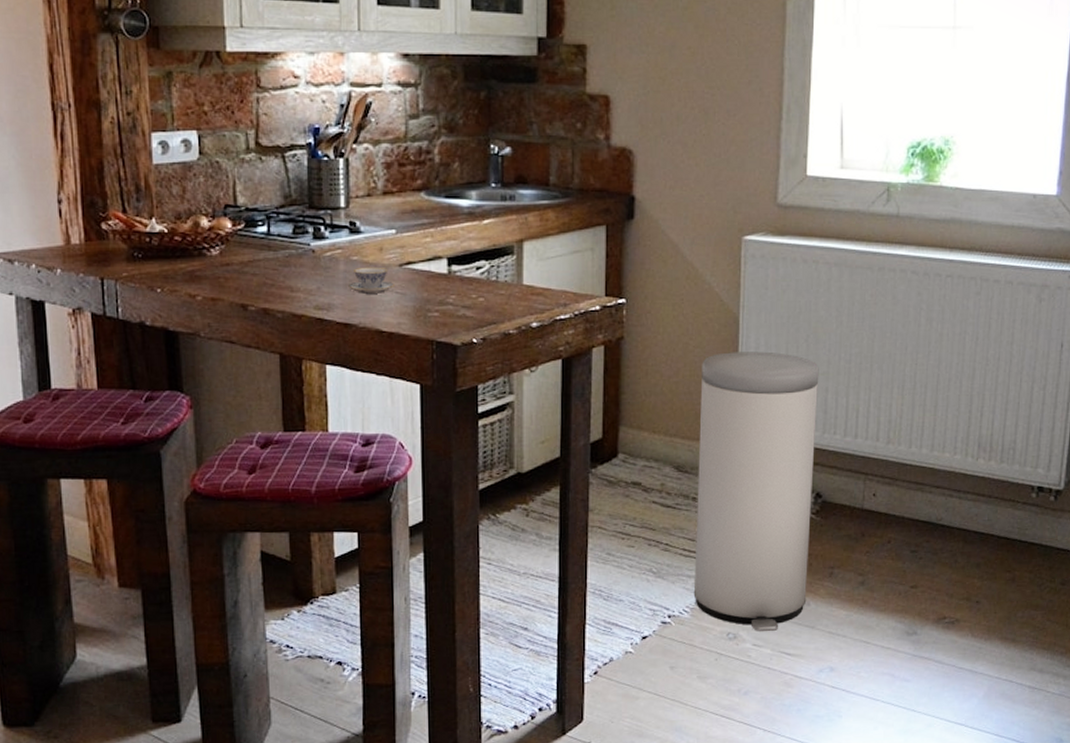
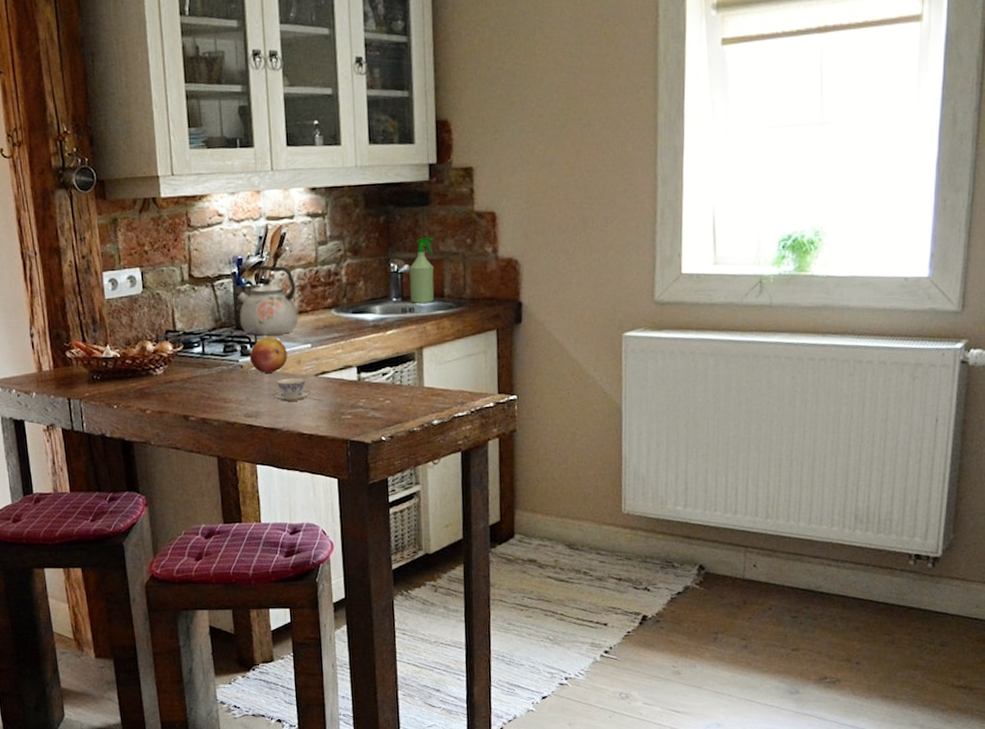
kettle: none [312,136,383,218] -> present [237,265,299,337]
fruit: none [323,218,368,260] -> present [249,336,288,373]
spray bottle: none [511,118,540,192] -> present [409,237,435,304]
pedal bin: present [693,351,819,632] -> none [587,437,699,692]

